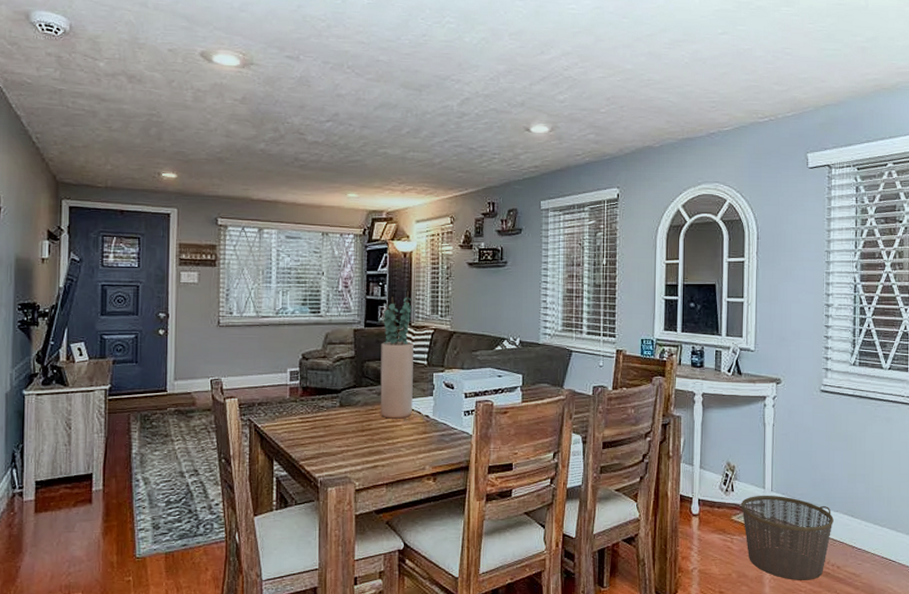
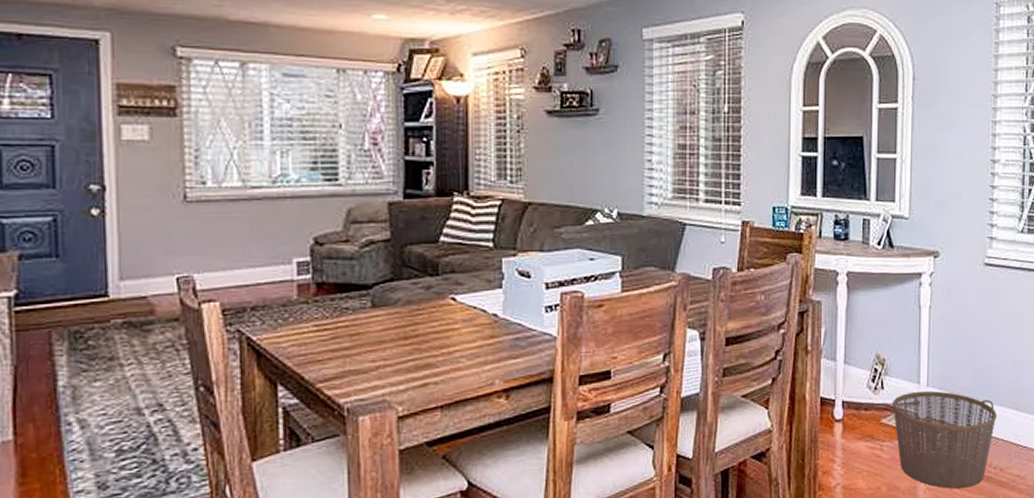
vase: present [380,291,414,419] -> none [428,149,474,321]

